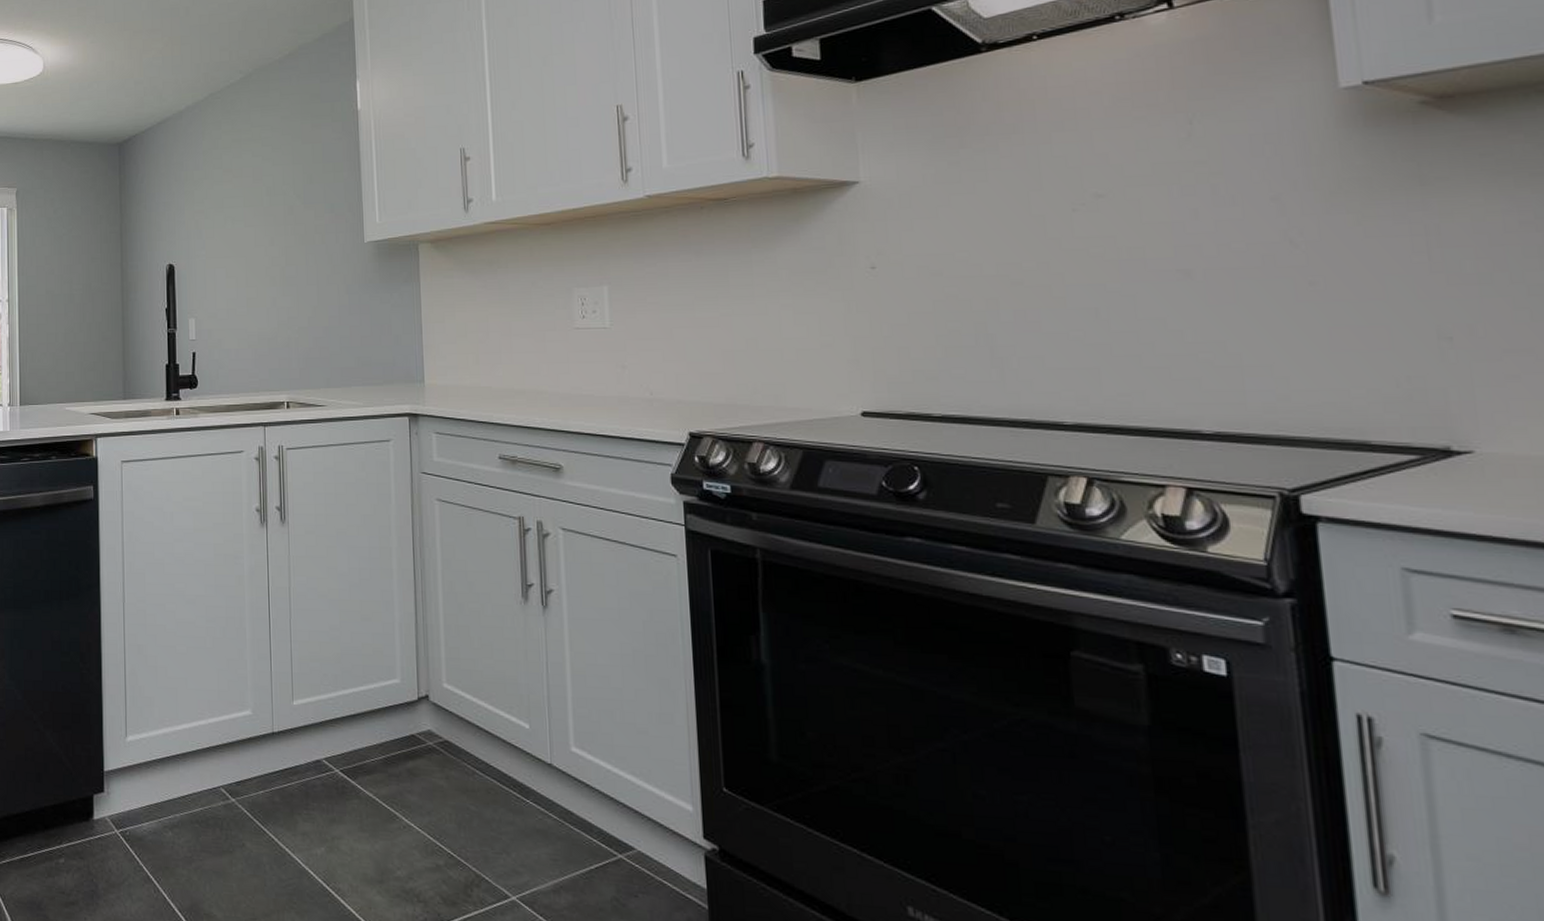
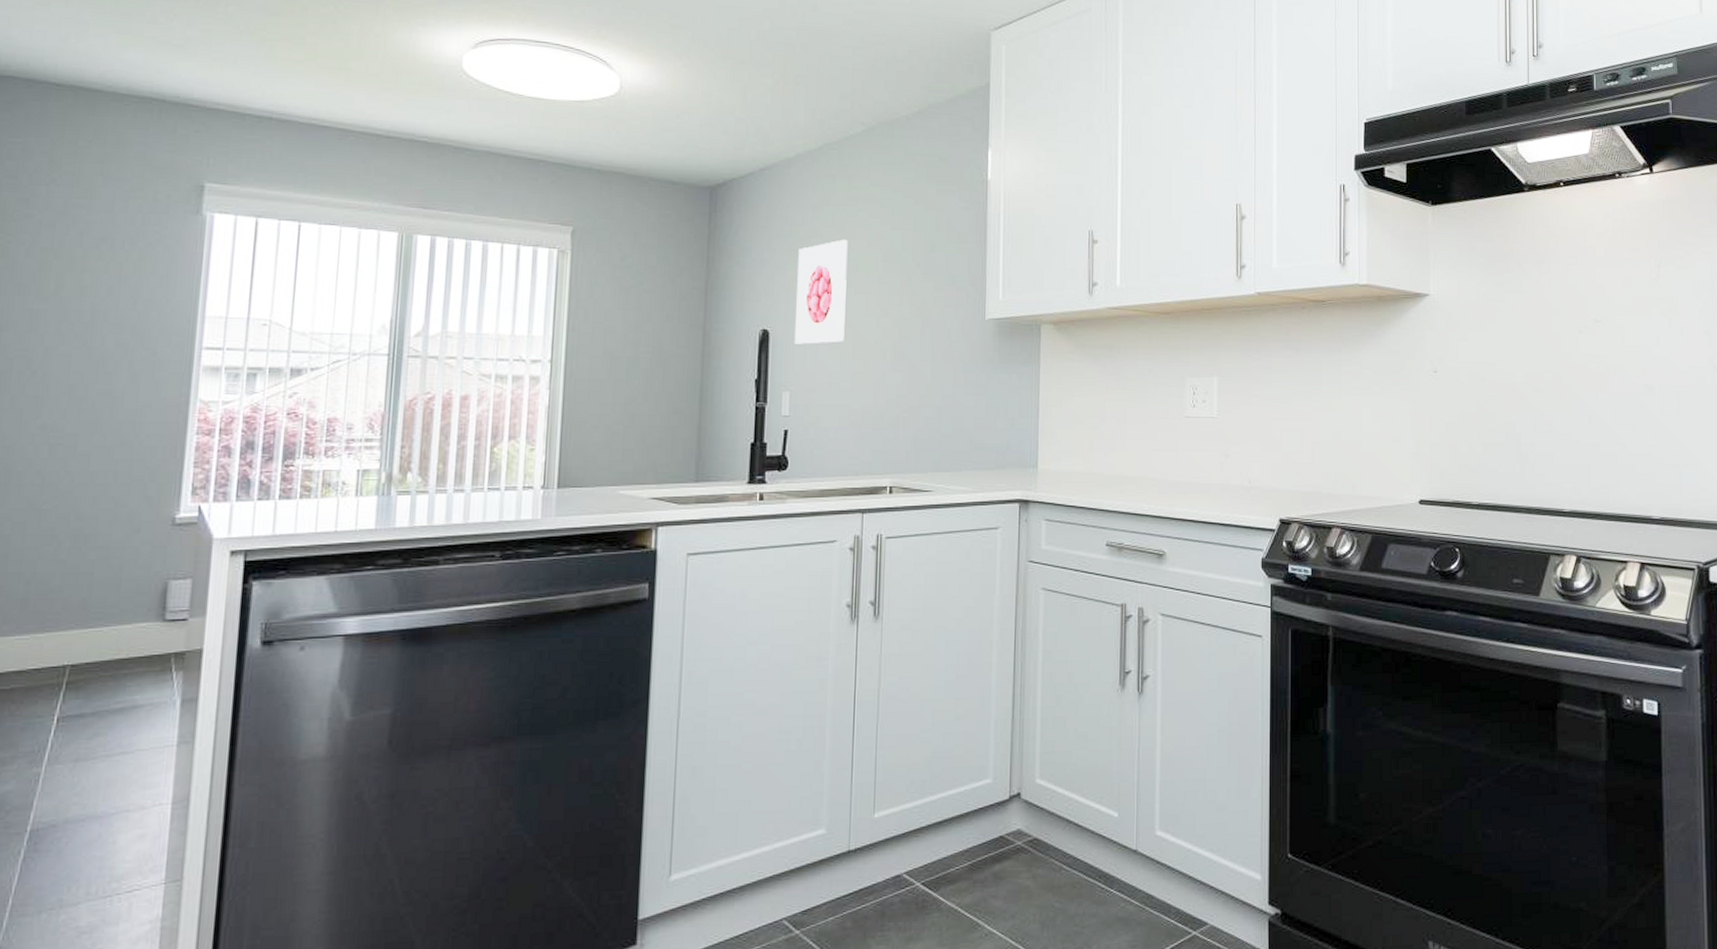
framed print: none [194,178,238,276] -> present [795,239,848,344]

